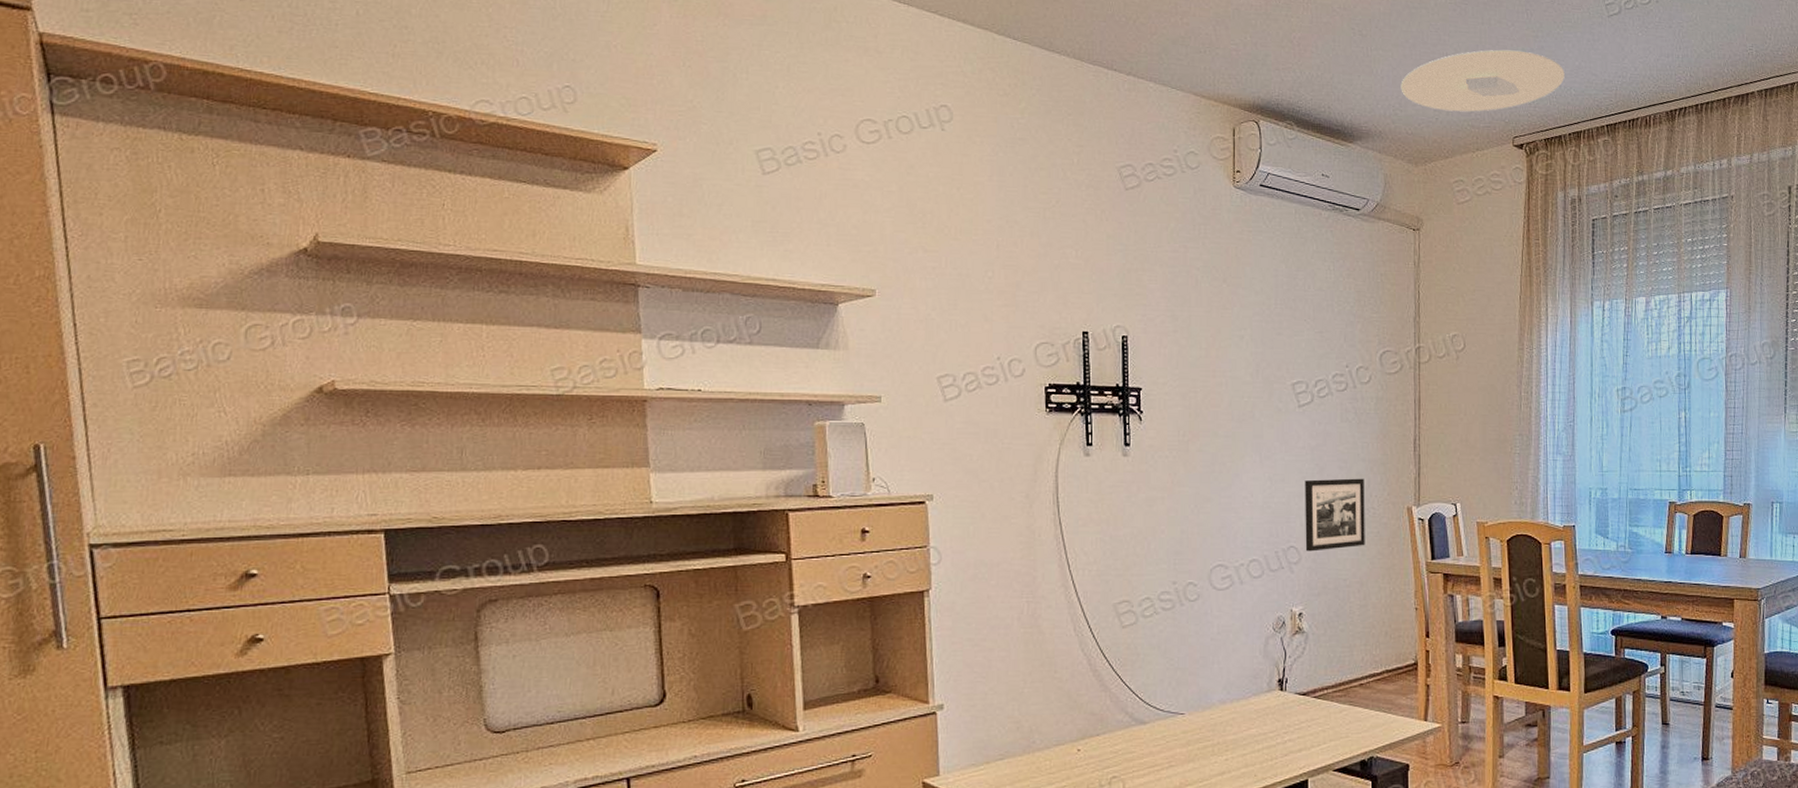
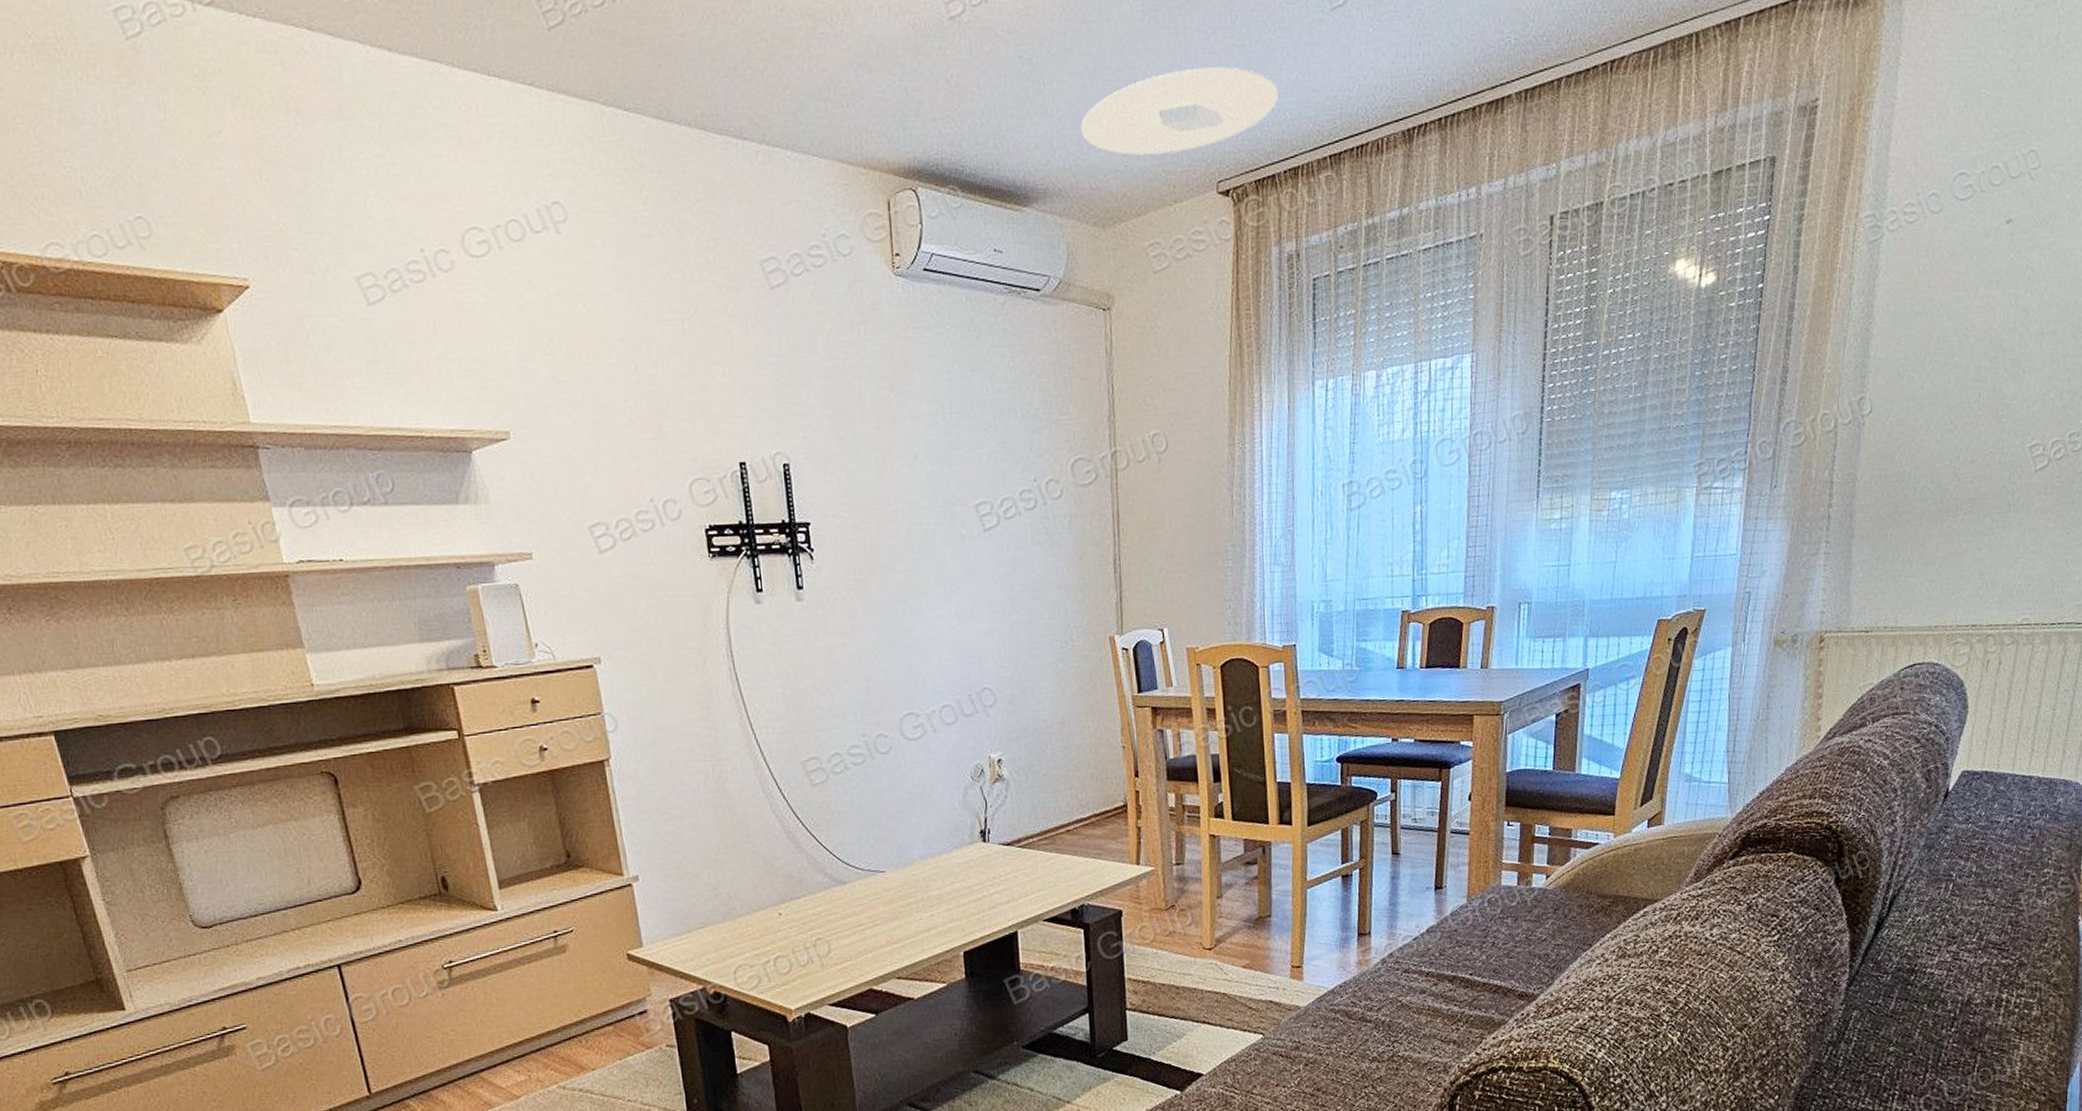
picture frame: present [1305,478,1365,552] -> none [995,607,1065,693]

